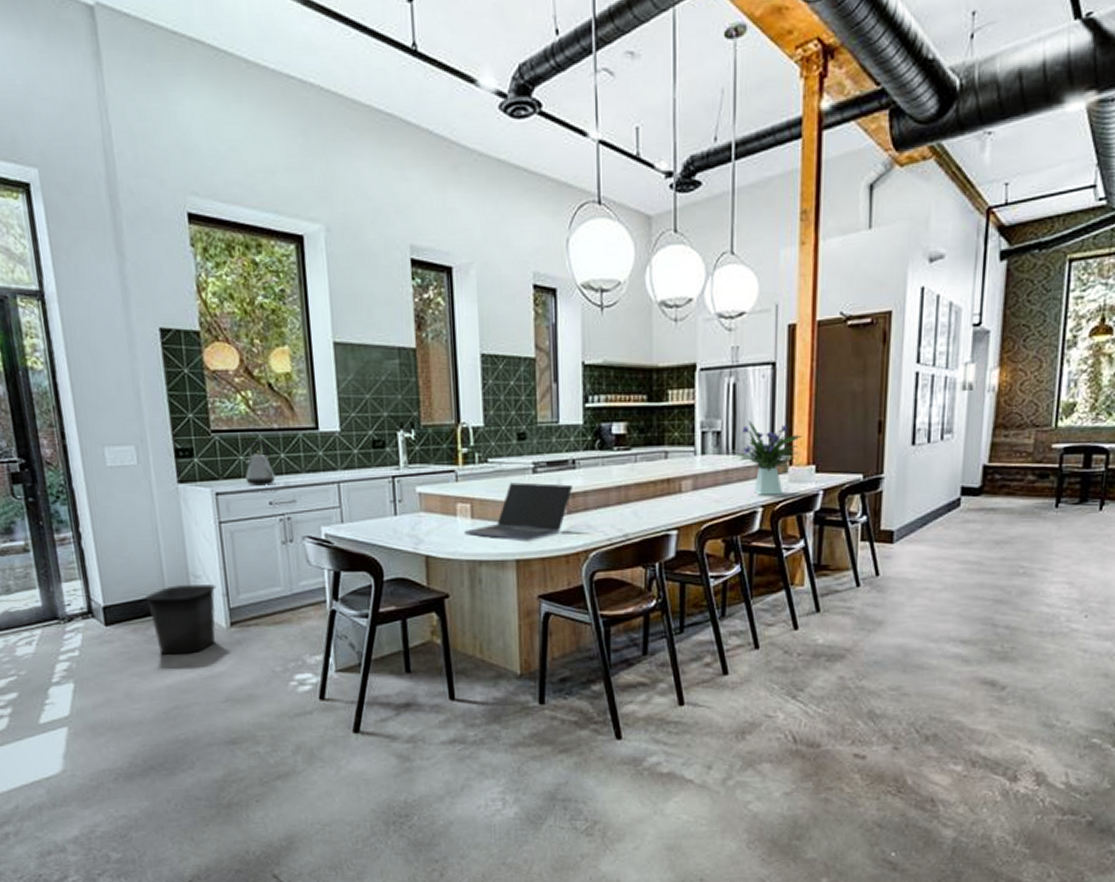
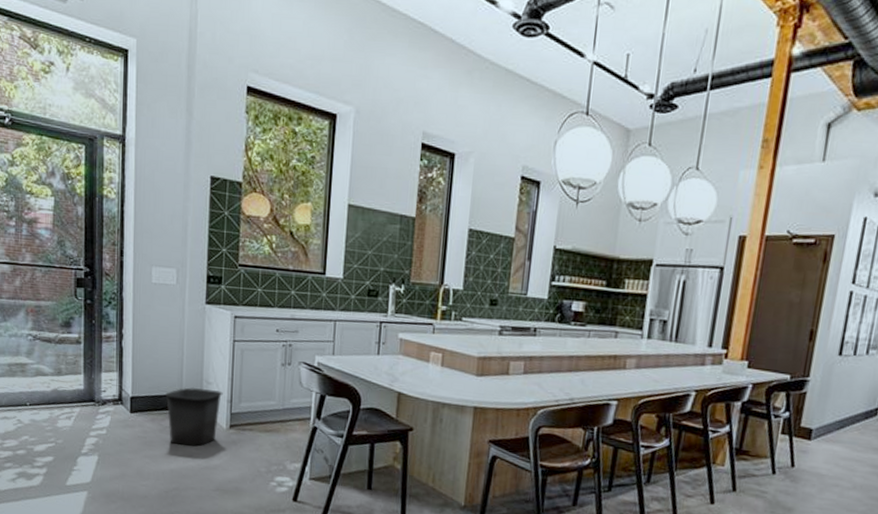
kettle: present [245,439,276,486] -> none [260,276,285,316]
laptop: present [464,482,572,542] -> none [433,340,531,393]
flower arrangement: present [732,420,802,495] -> none [675,314,739,383]

